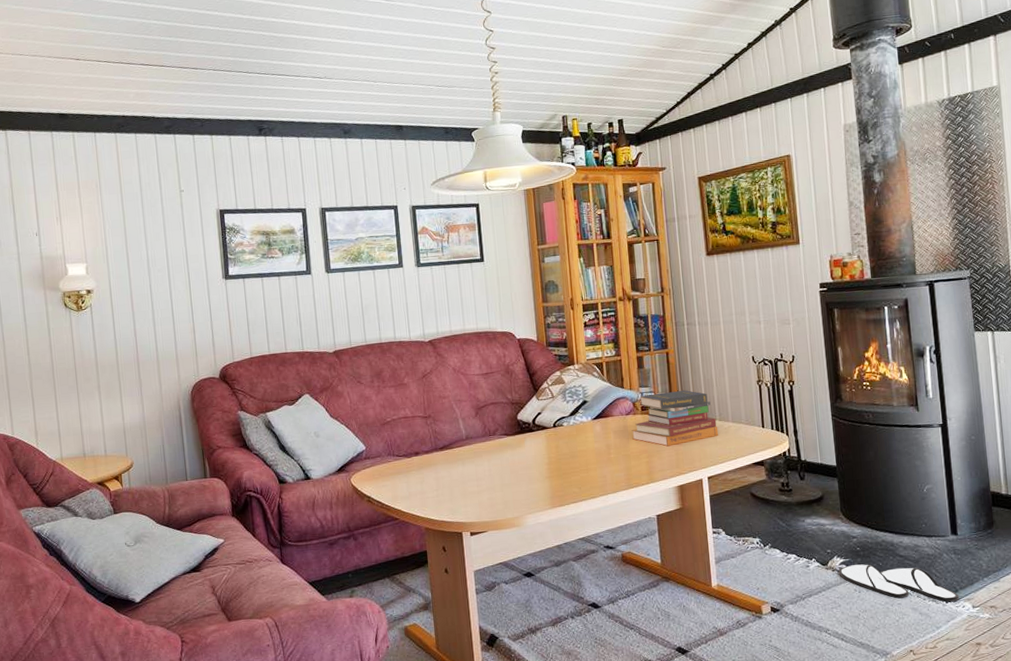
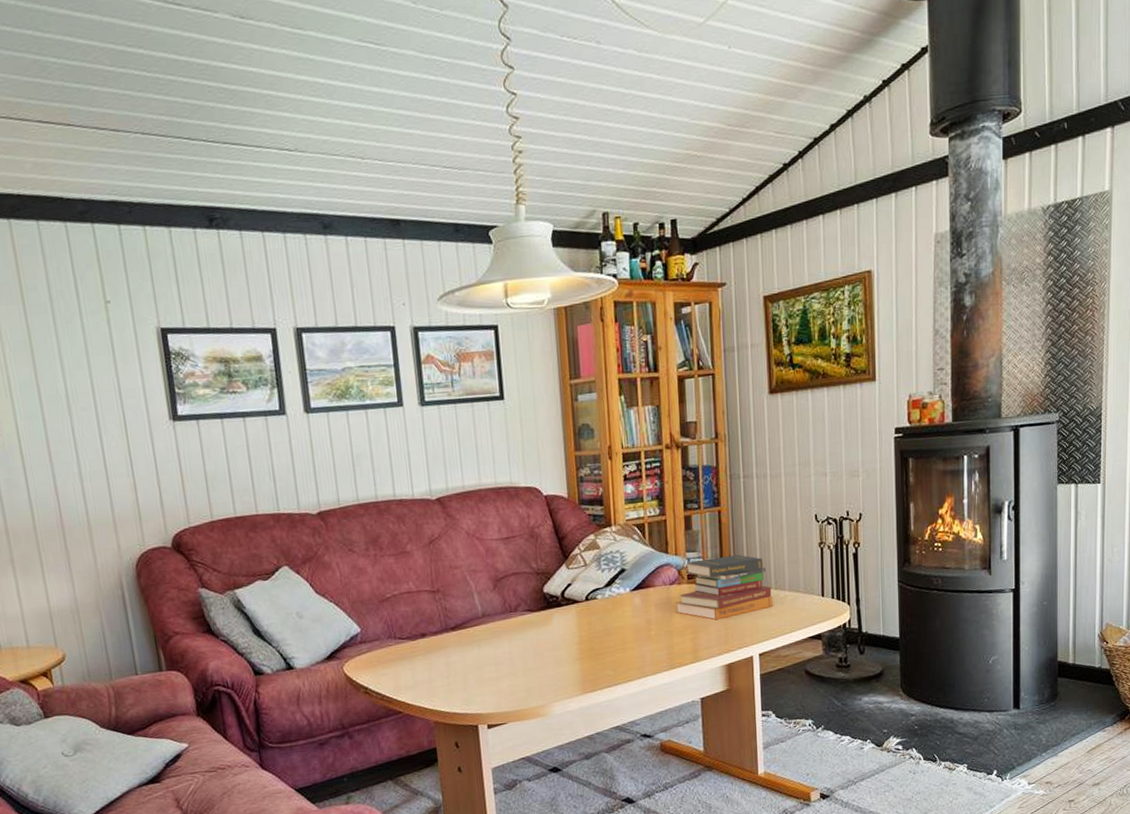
slippers: present [838,564,960,602] -> none [894,743,1016,780]

